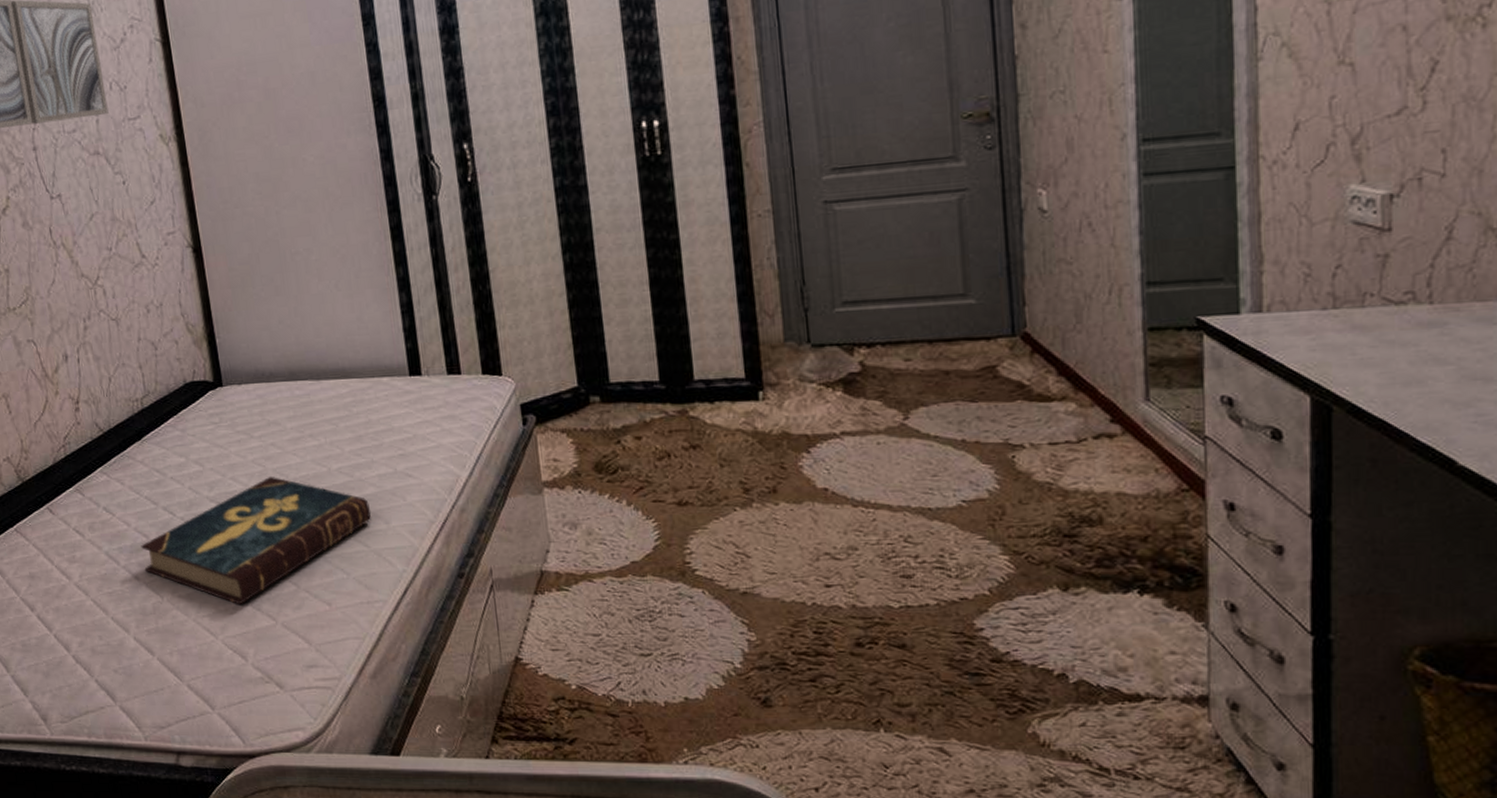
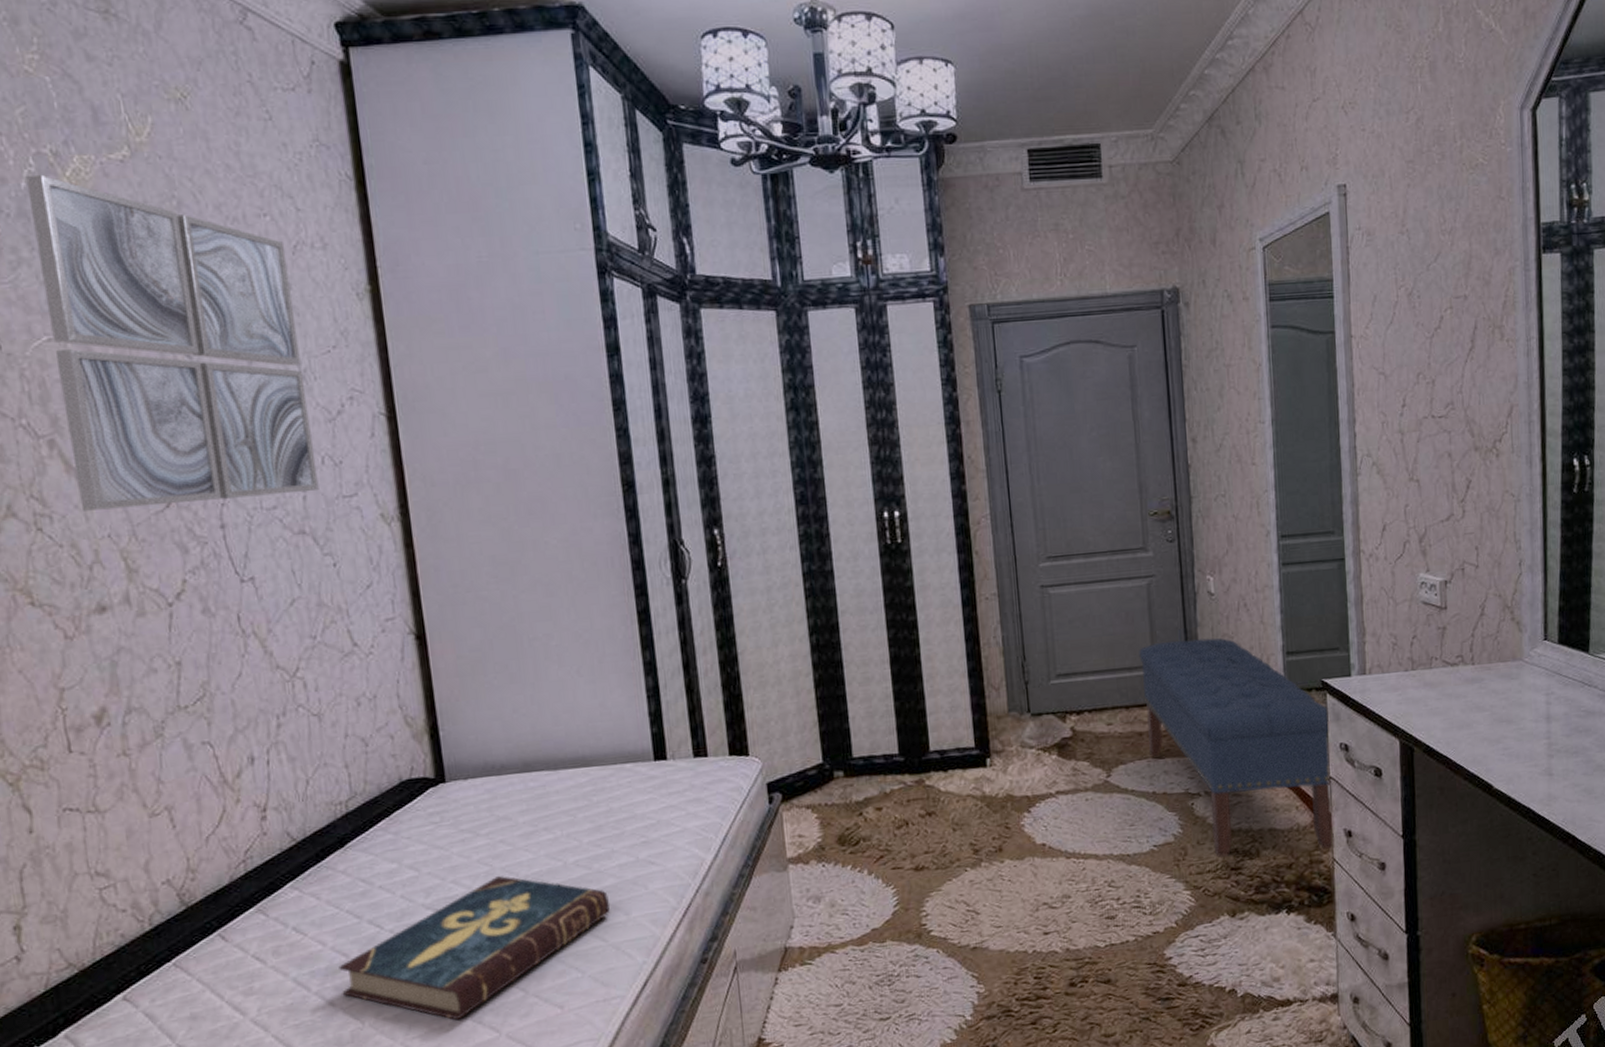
bench: none [946,263,1209,523] -> present [1139,638,1335,858]

